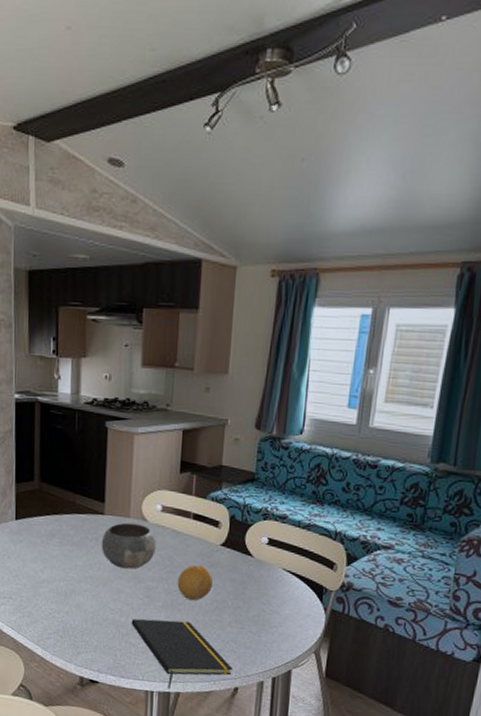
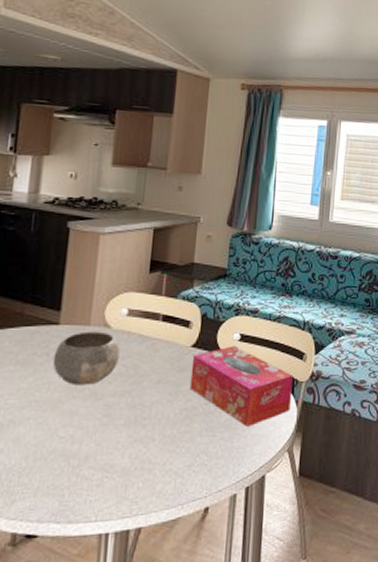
notepad: present [131,619,233,689] -> none [84,438,203,526]
fruit: present [177,565,213,601] -> none [142,371,182,413]
tissue box: none [219,548,323,625] -> present [189,346,294,427]

